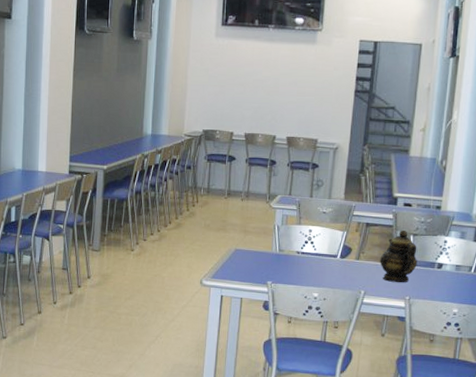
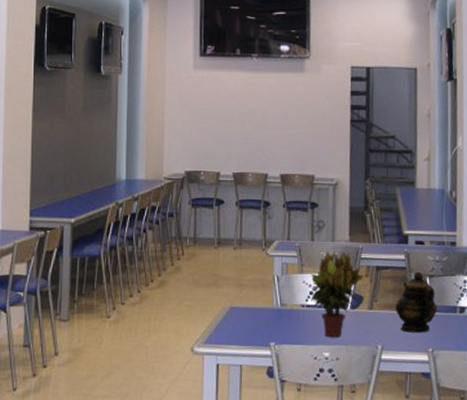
potted plant: none [304,207,354,282] -> present [310,251,364,338]

